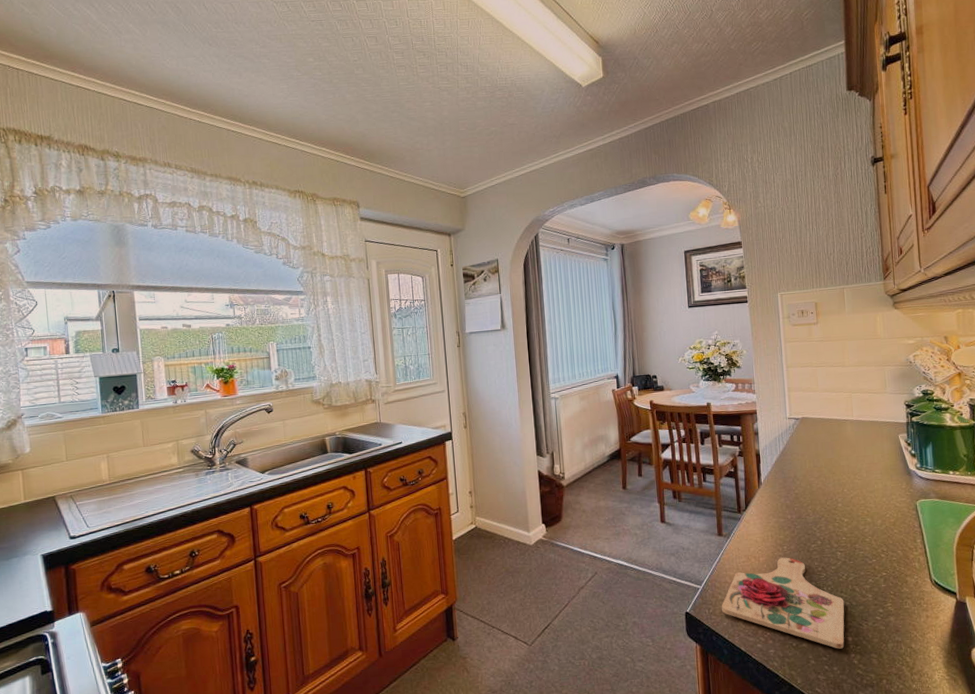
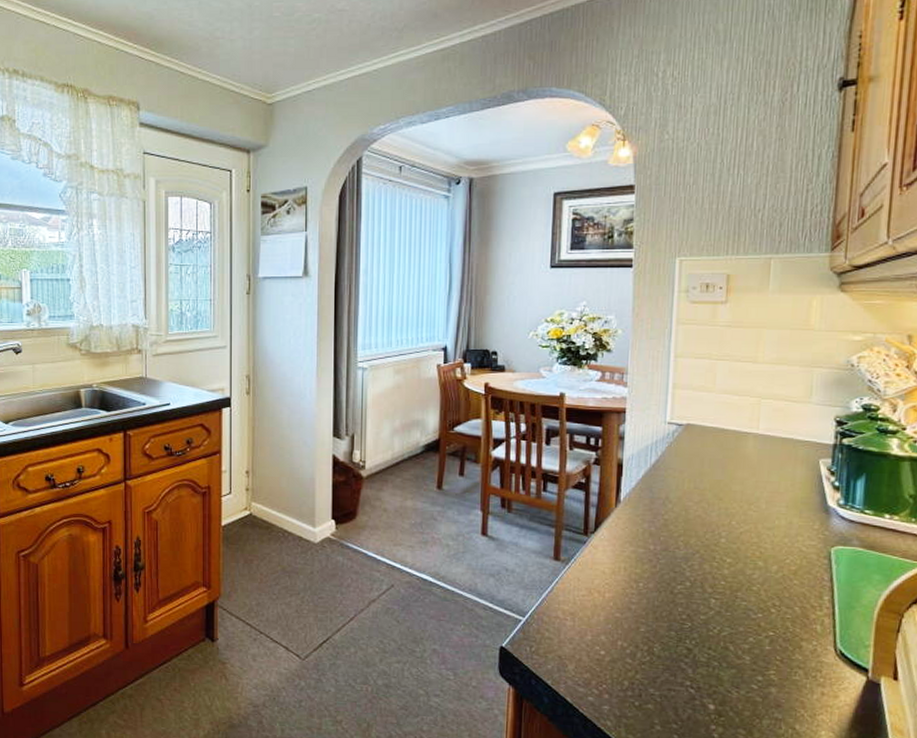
cutting board: present [721,557,845,649] -> none [547,596,712,717]

